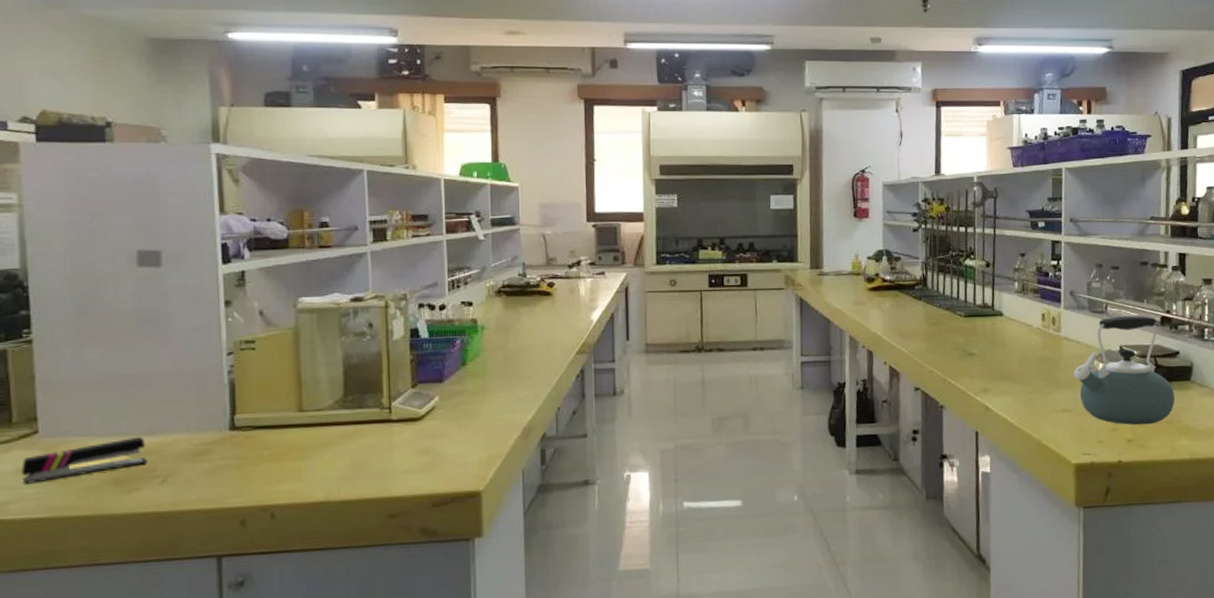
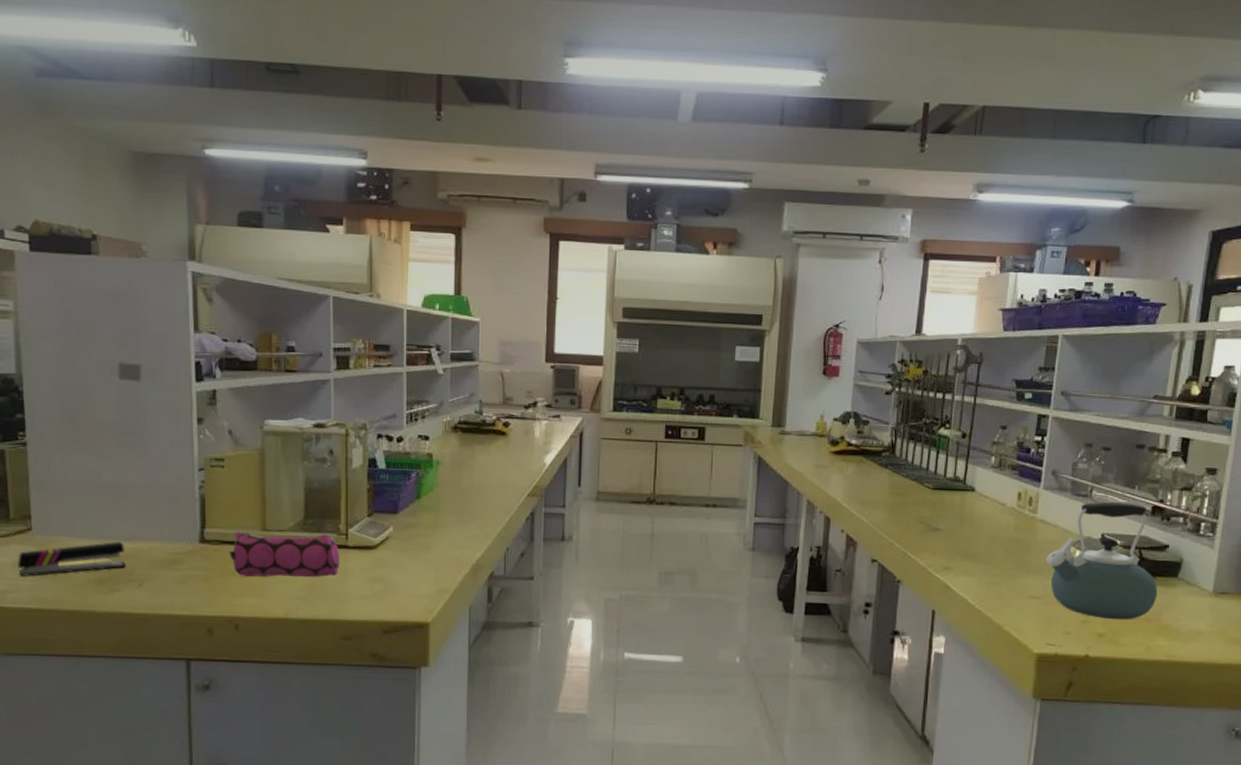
pencil case: none [262,409,383,462] -> present [228,530,339,577]

